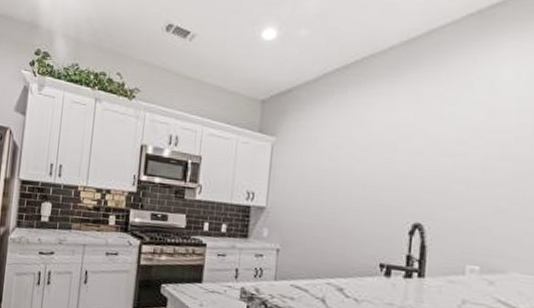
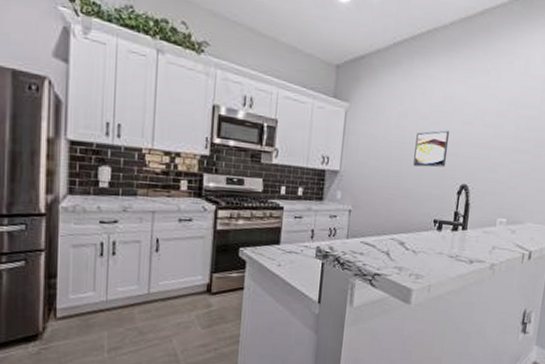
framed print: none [351,162,395,203] -> present [413,130,449,167]

